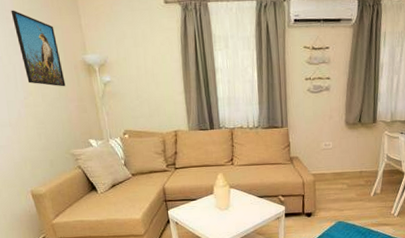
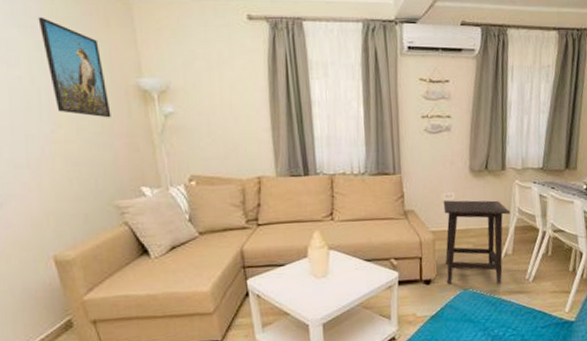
side table: none [322,148,380,219] -> present [443,200,511,285]

